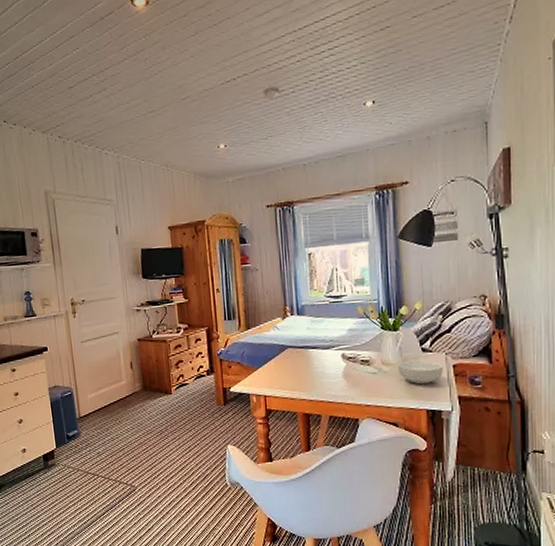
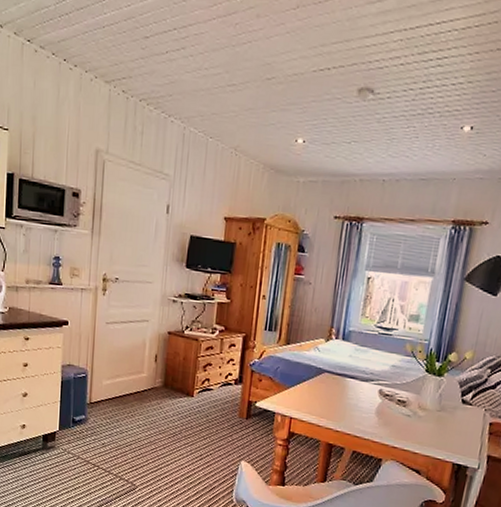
cereal bowl: present [397,360,443,385] -> none [432,409,480,437]

